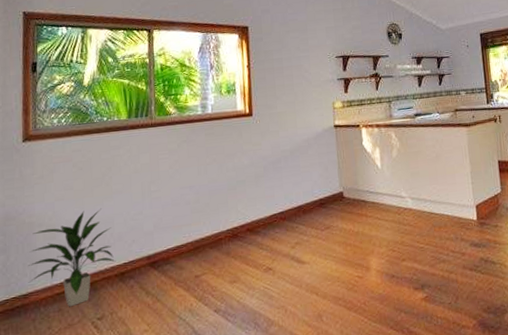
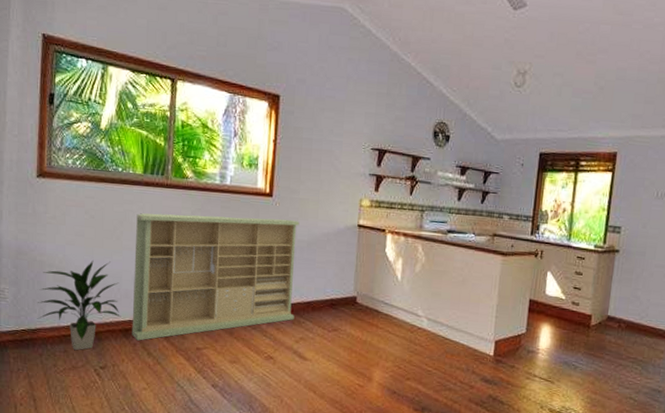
storage cabinet: none [124,133,288,282] -> present [132,213,300,341]

